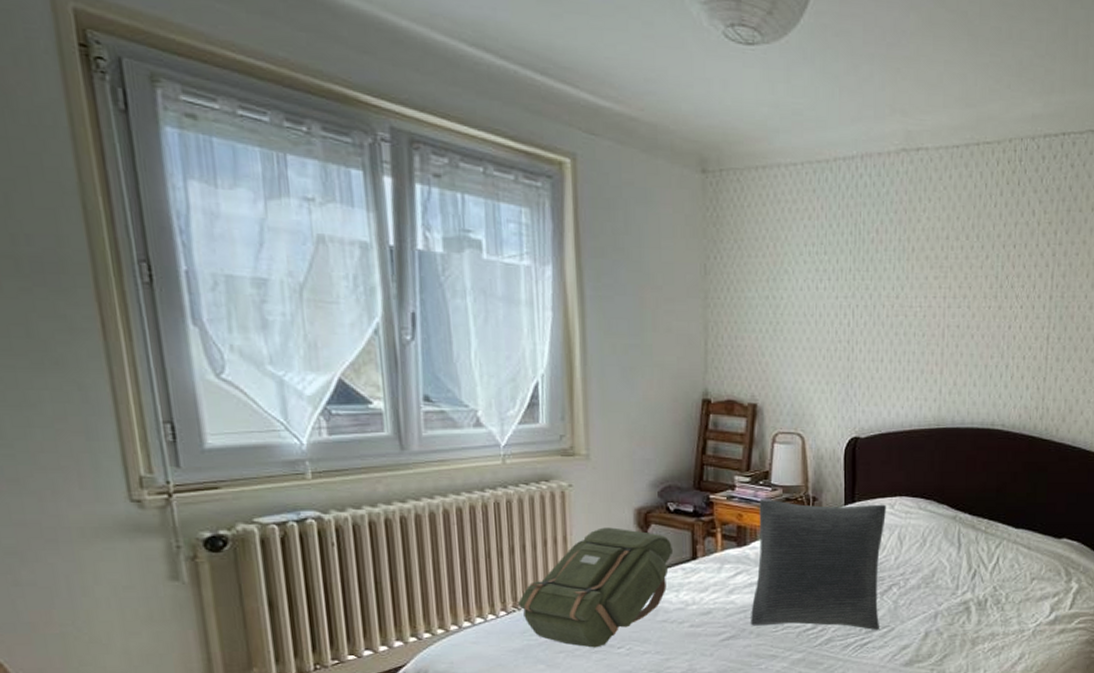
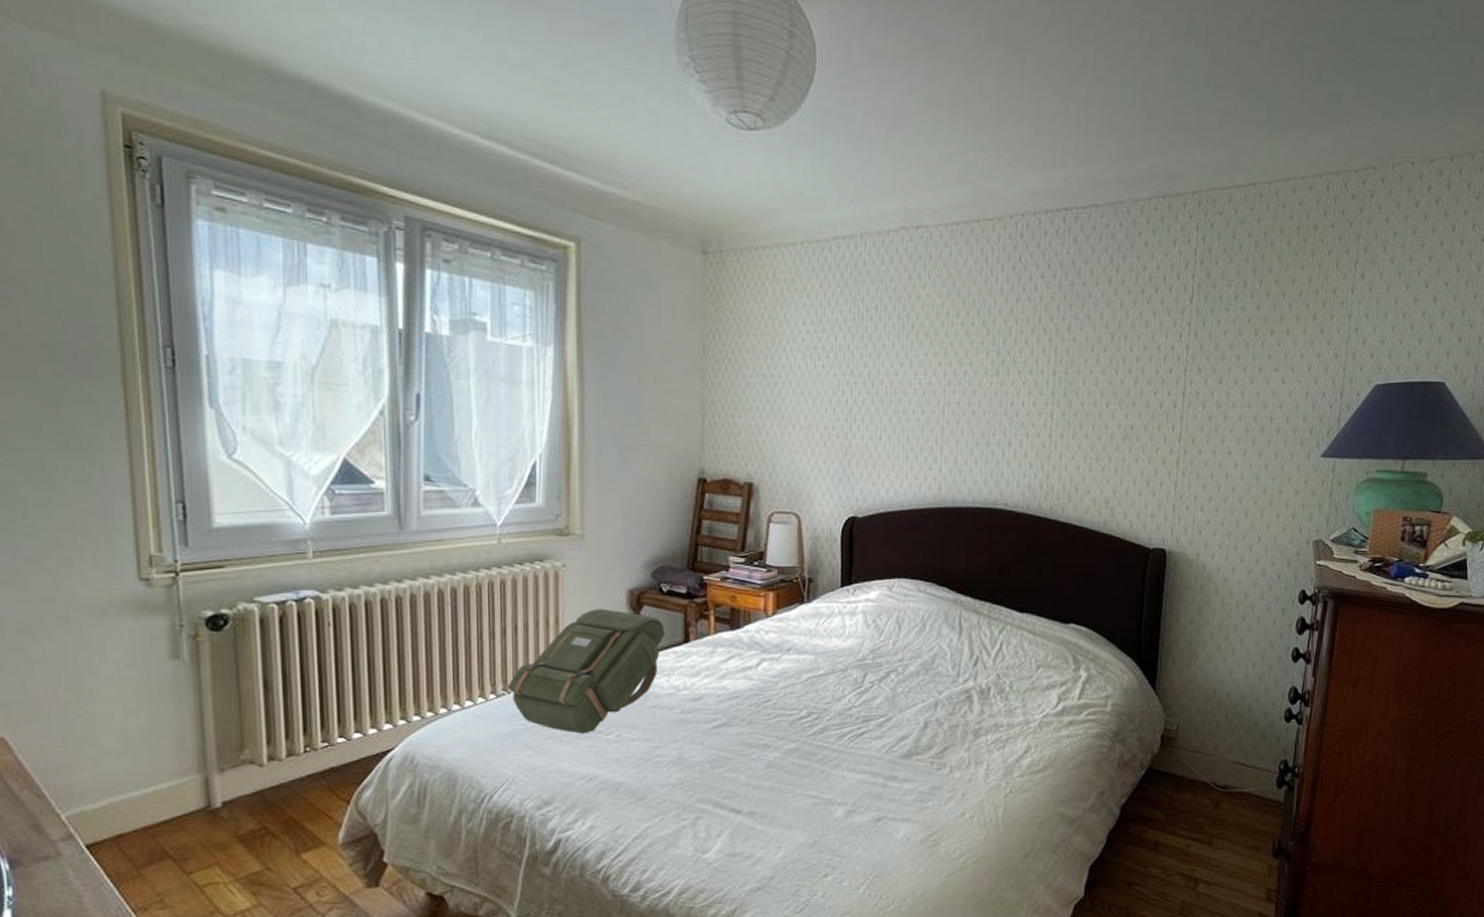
pillow: present [751,499,887,630] -> none [743,580,885,719]

